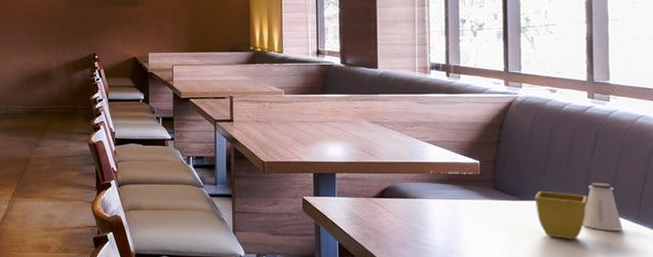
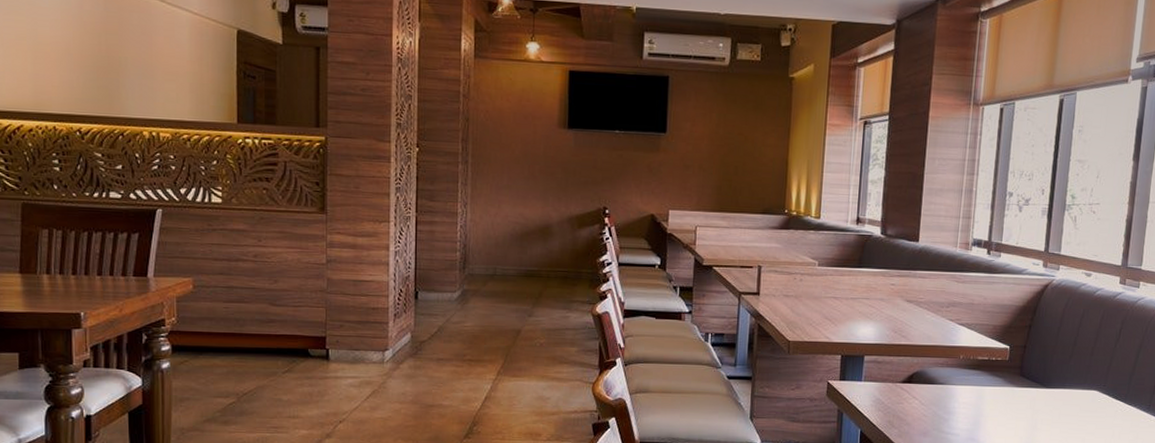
flower pot: present [534,192,588,240] -> none [1057,379,1107,429]
saltshaker: present [583,182,622,231] -> none [1099,371,1134,420]

